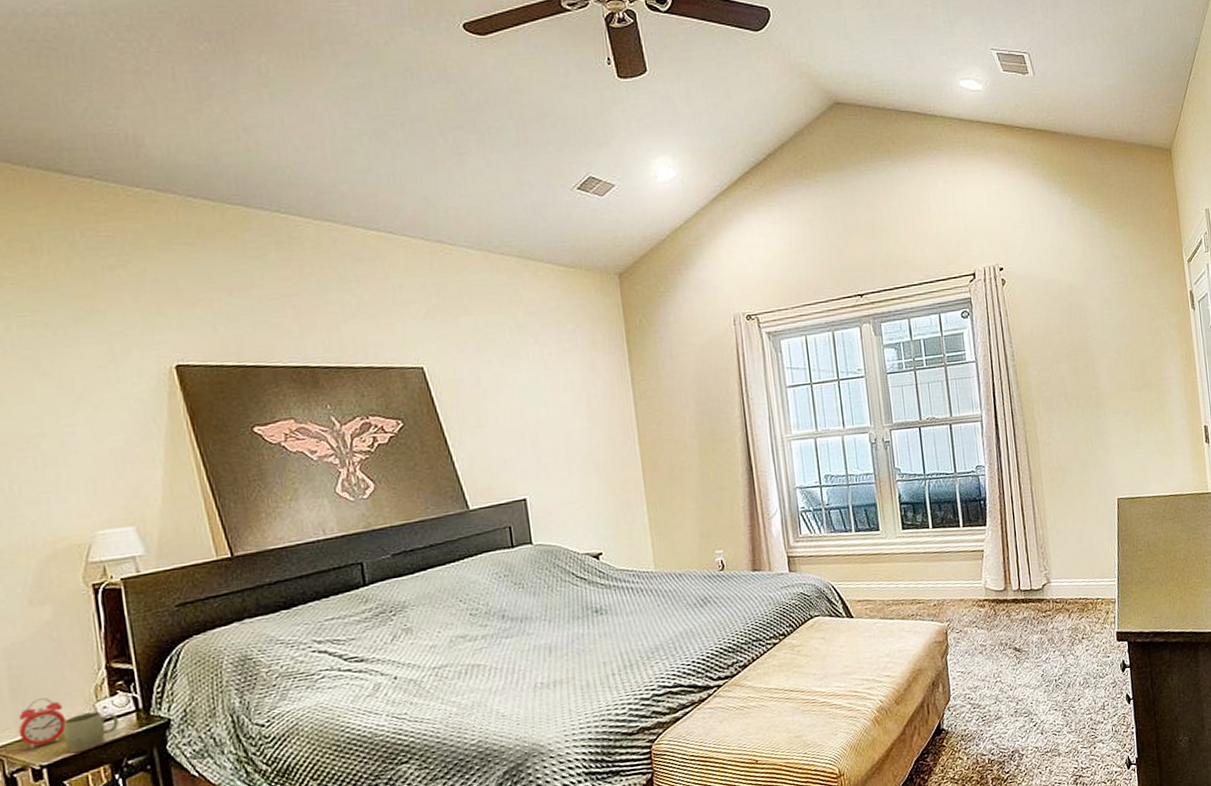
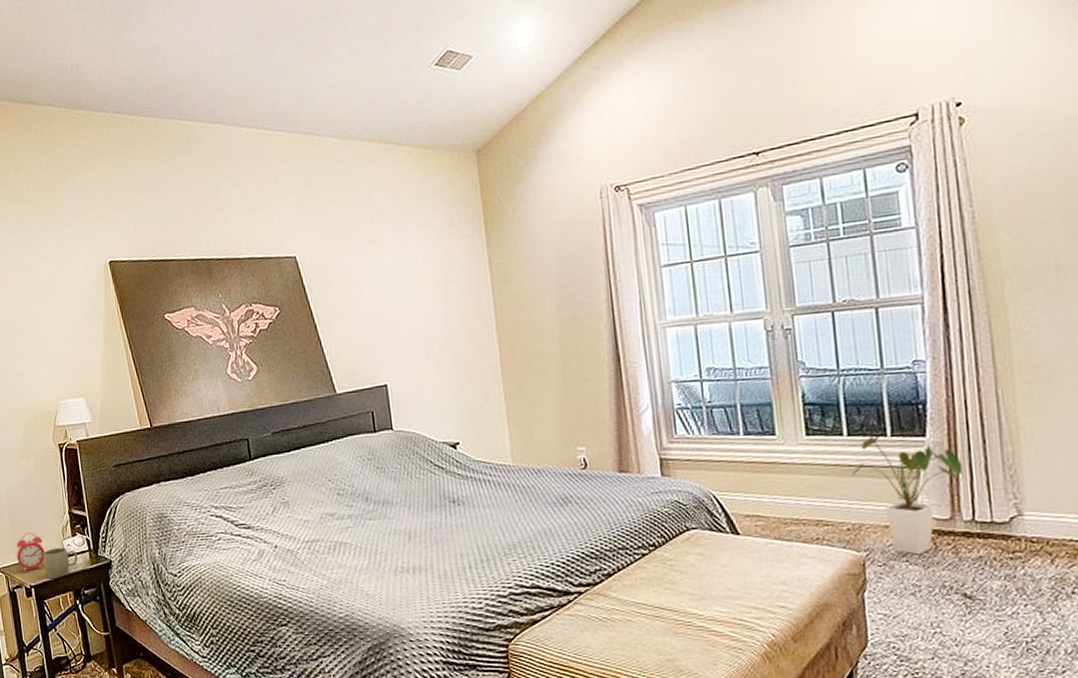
house plant: none [937,527,1012,621] -> present [853,436,963,555]

